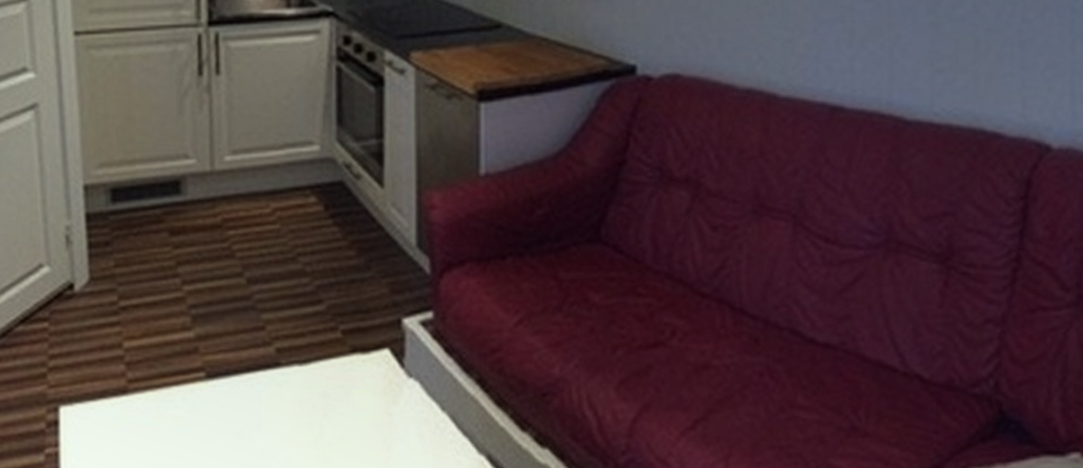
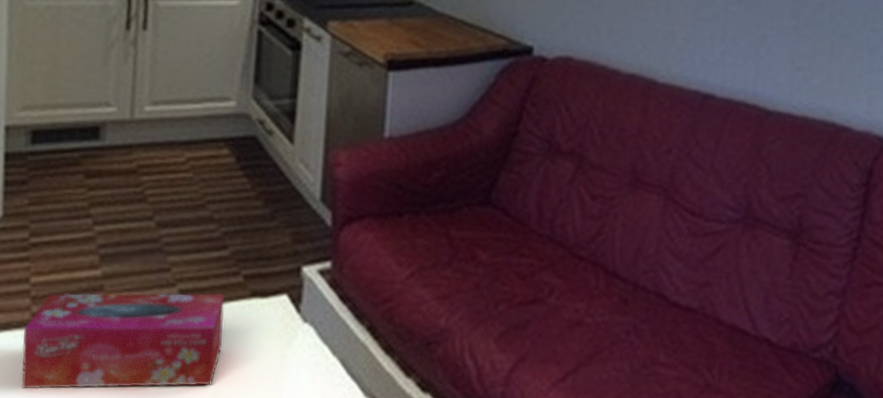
tissue box: none [120,350,325,458] -> present [21,293,225,389]

